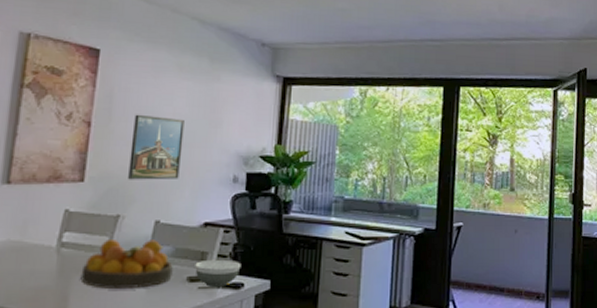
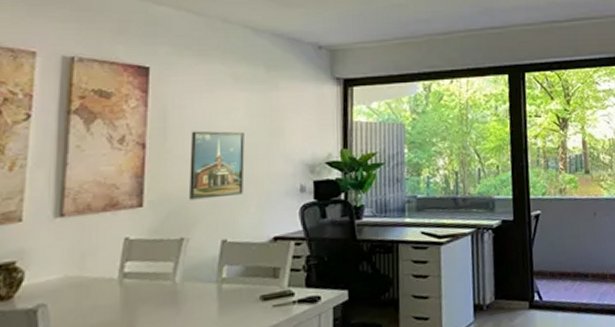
fruit bowl: present [80,240,173,289] -> none [147,260,244,318]
bowl: present [195,259,241,287] -> none [267,273,316,304]

